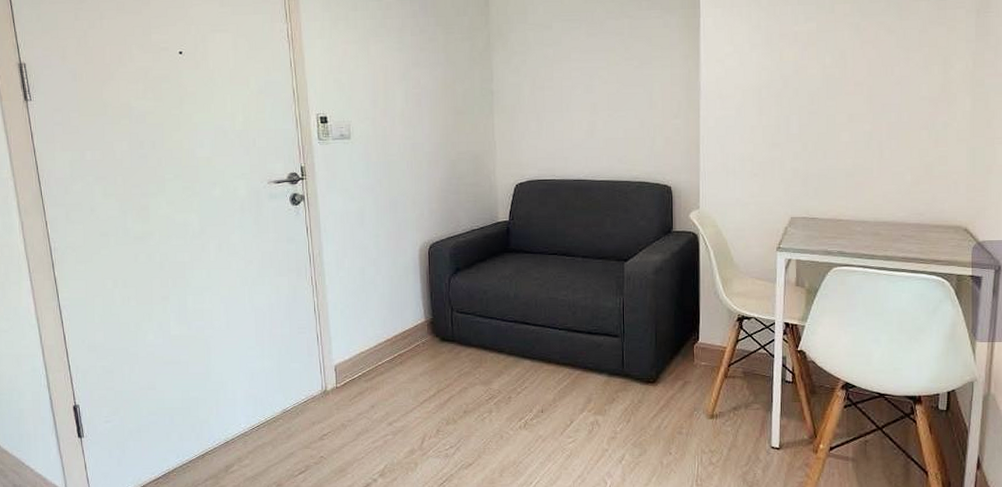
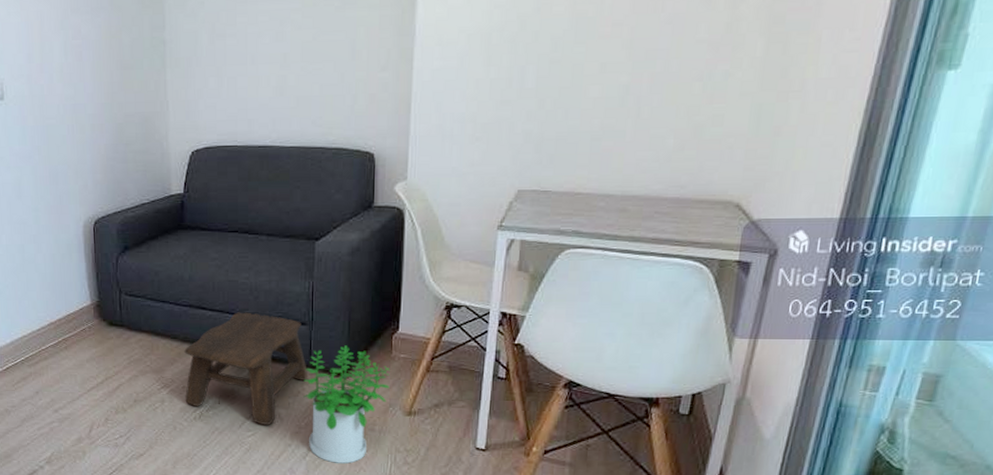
stool: none [510,326,621,431] -> present [184,312,307,425]
potted plant: none [618,355,694,466] -> present [303,345,390,464]

